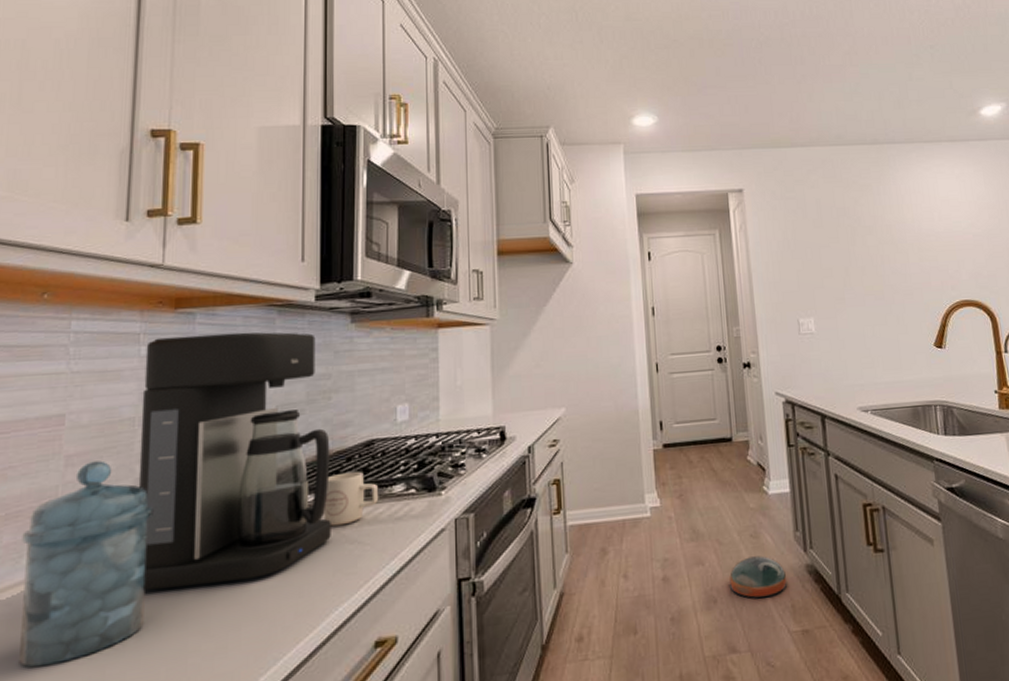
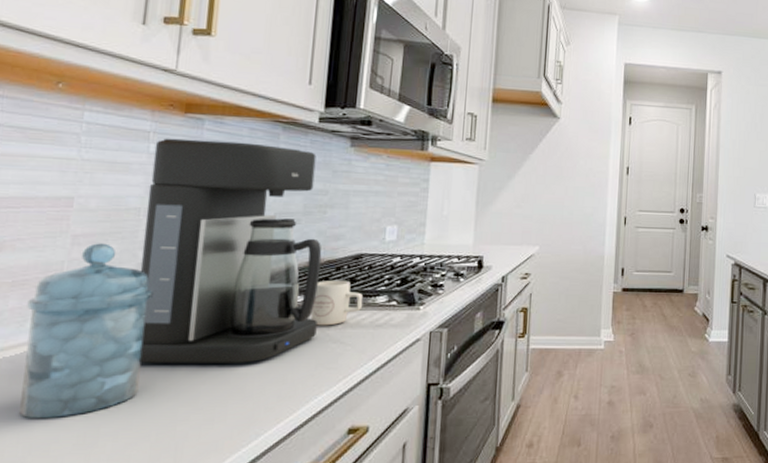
pet bowl: present [729,555,788,599] -> none [666,392,716,428]

